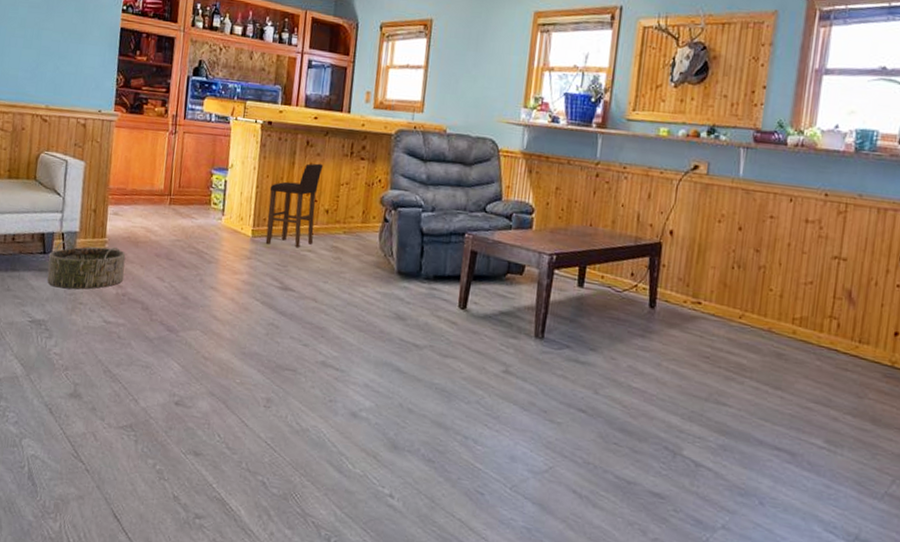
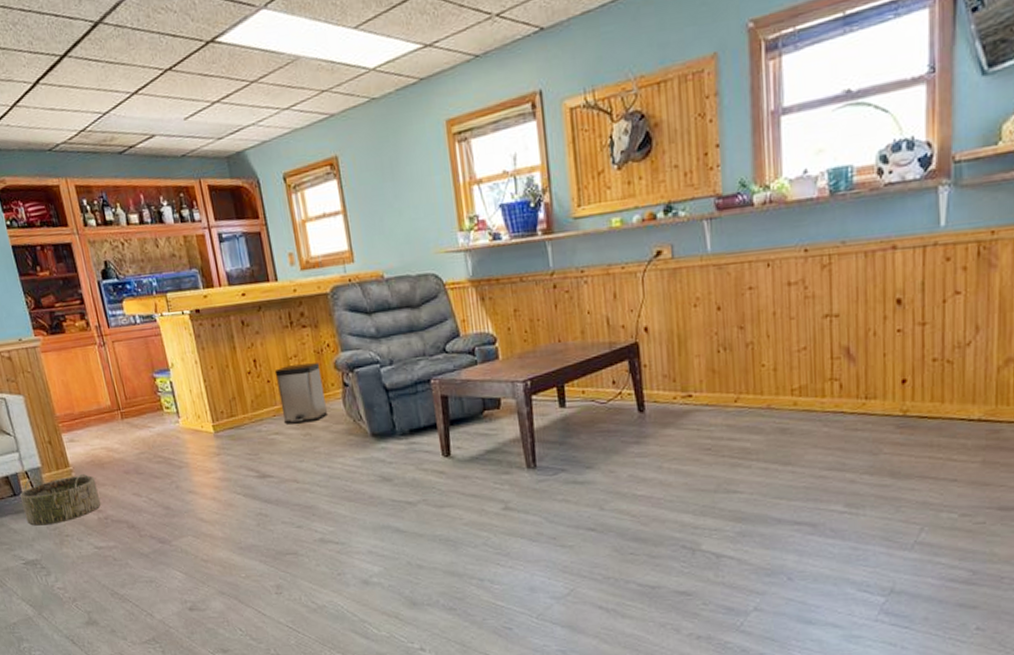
bar stool: present [265,163,324,248] -> none [217,341,277,436]
pedal bin: none [320,190,367,249] -> present [274,363,327,425]

